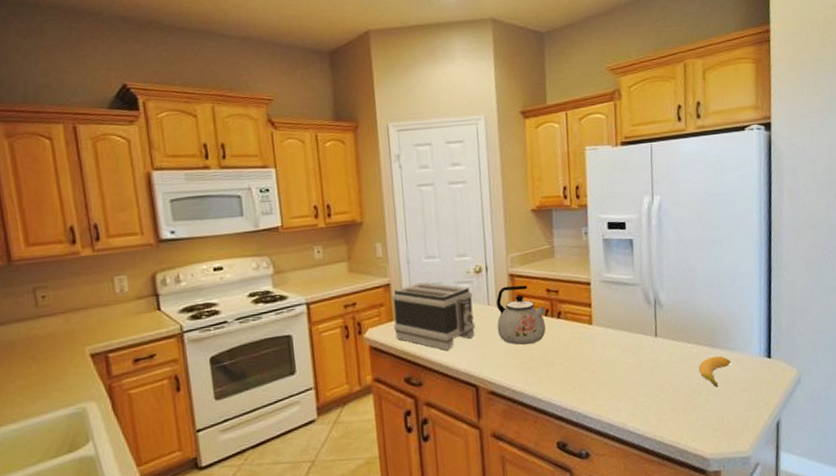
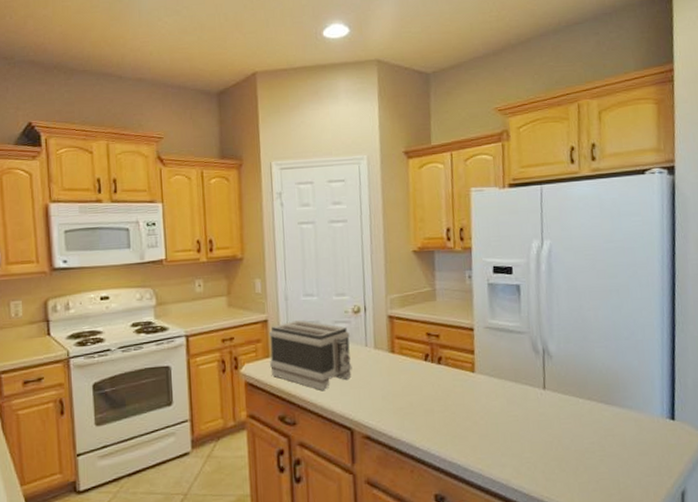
kettle: present [496,285,546,345] -> none [374,327,426,390]
banana: present [698,355,731,388] -> none [591,414,629,449]

